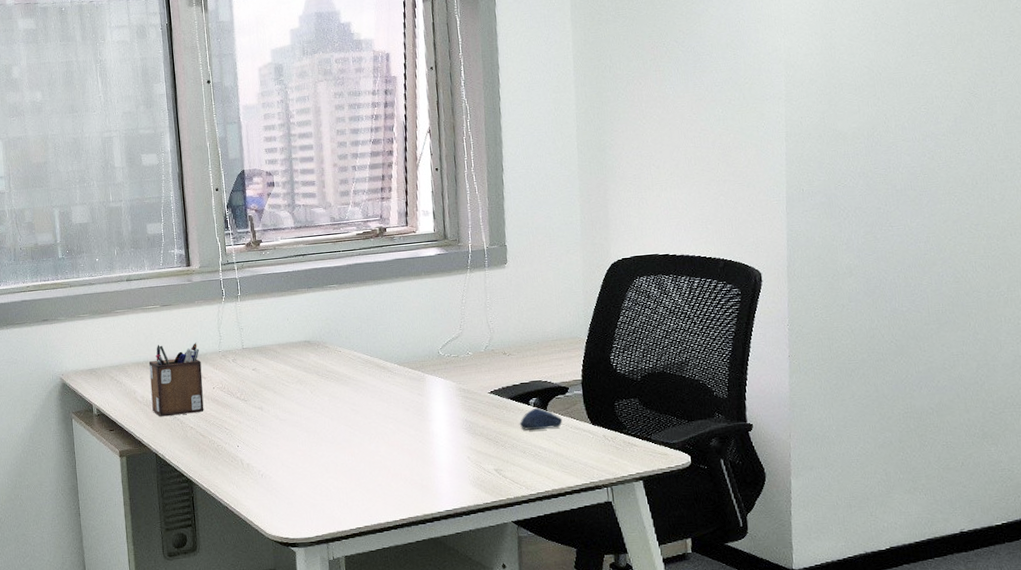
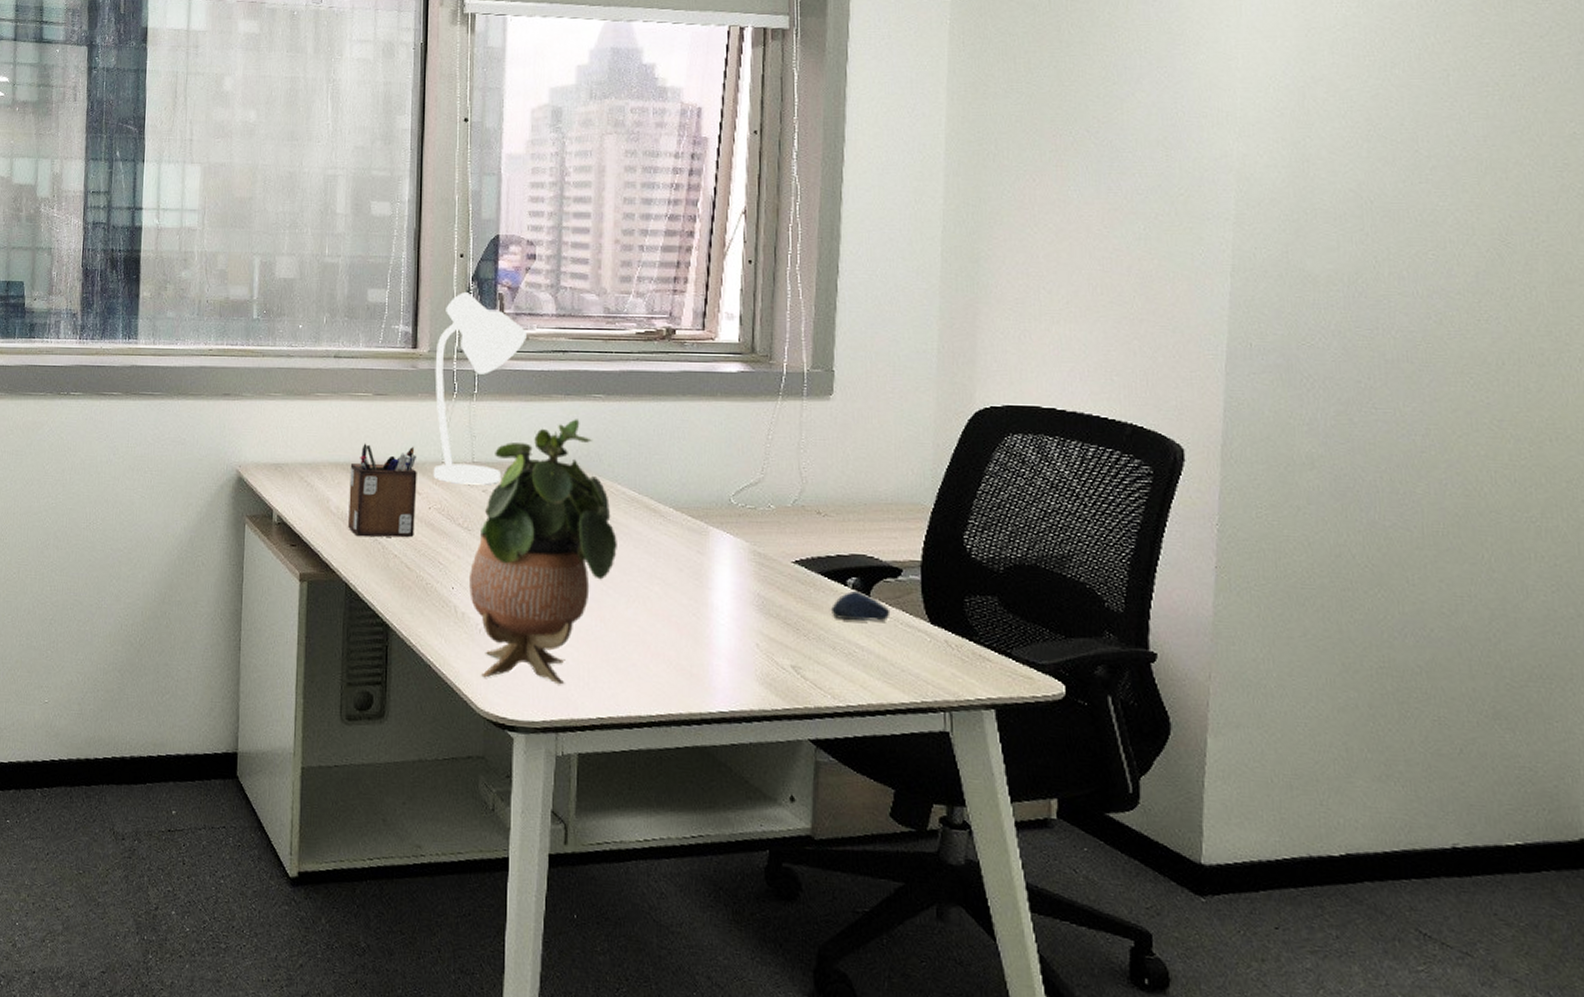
desk lamp: none [205,218,274,367] -> present [433,292,527,485]
potted plant: none [249,305,359,509] -> present [469,419,617,685]

